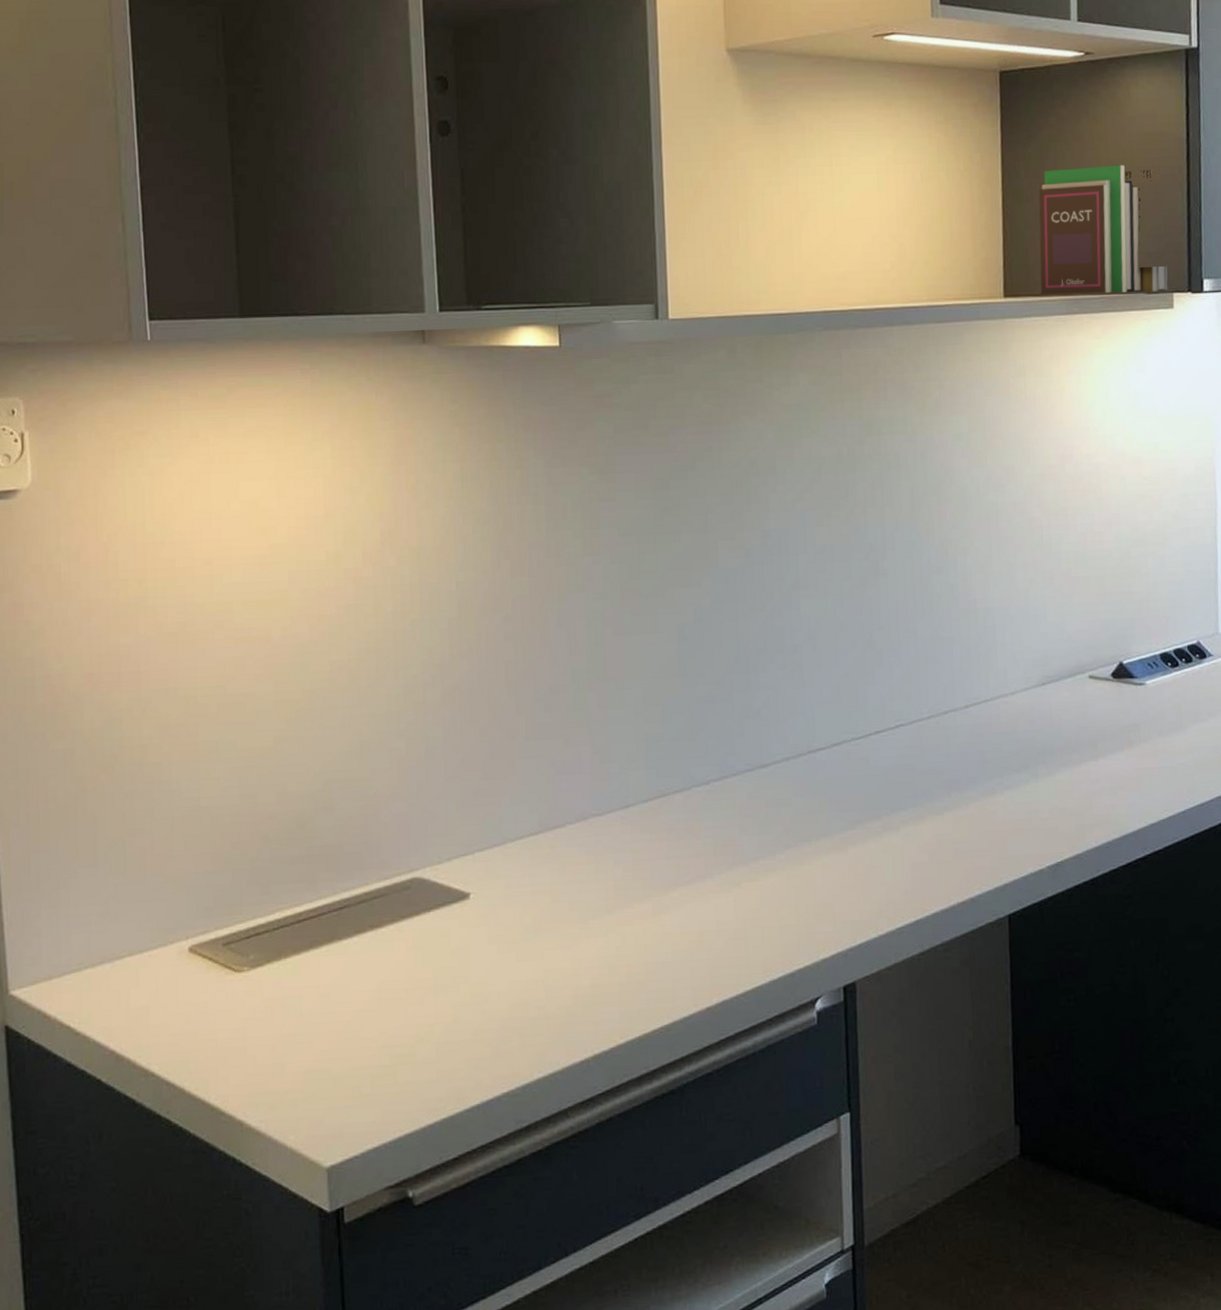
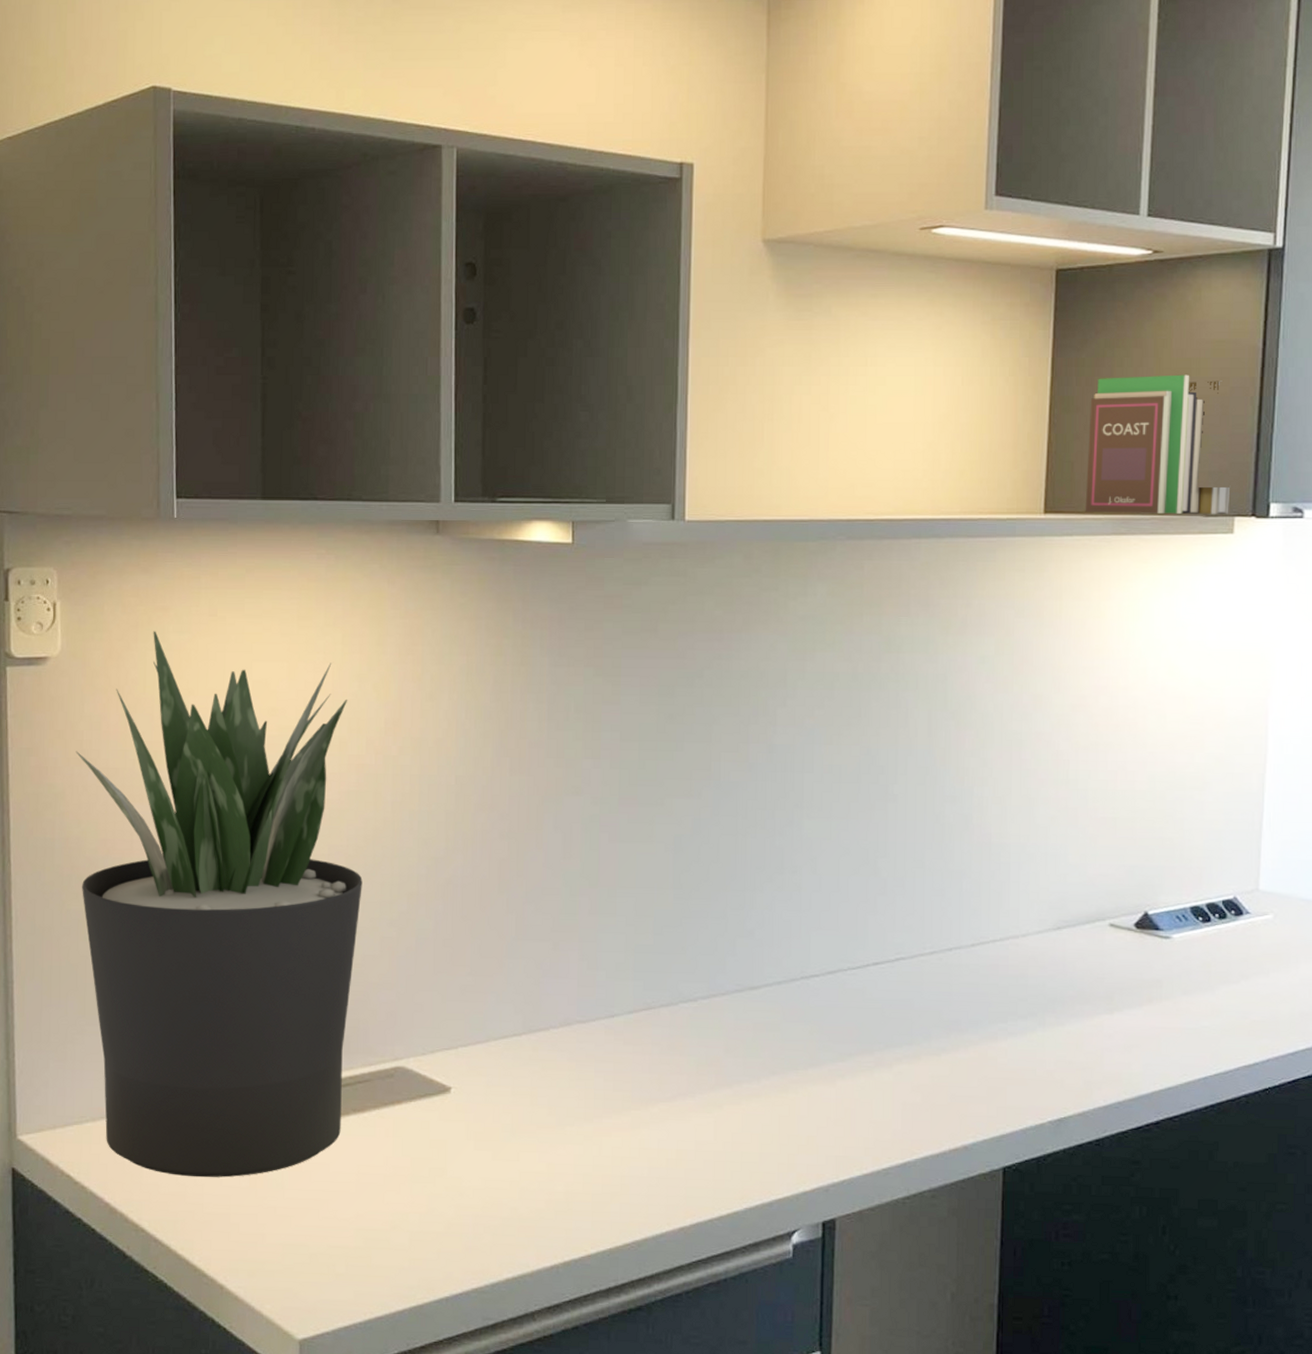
planter: none [53,456,367,1014] -> present [75,631,363,1178]

